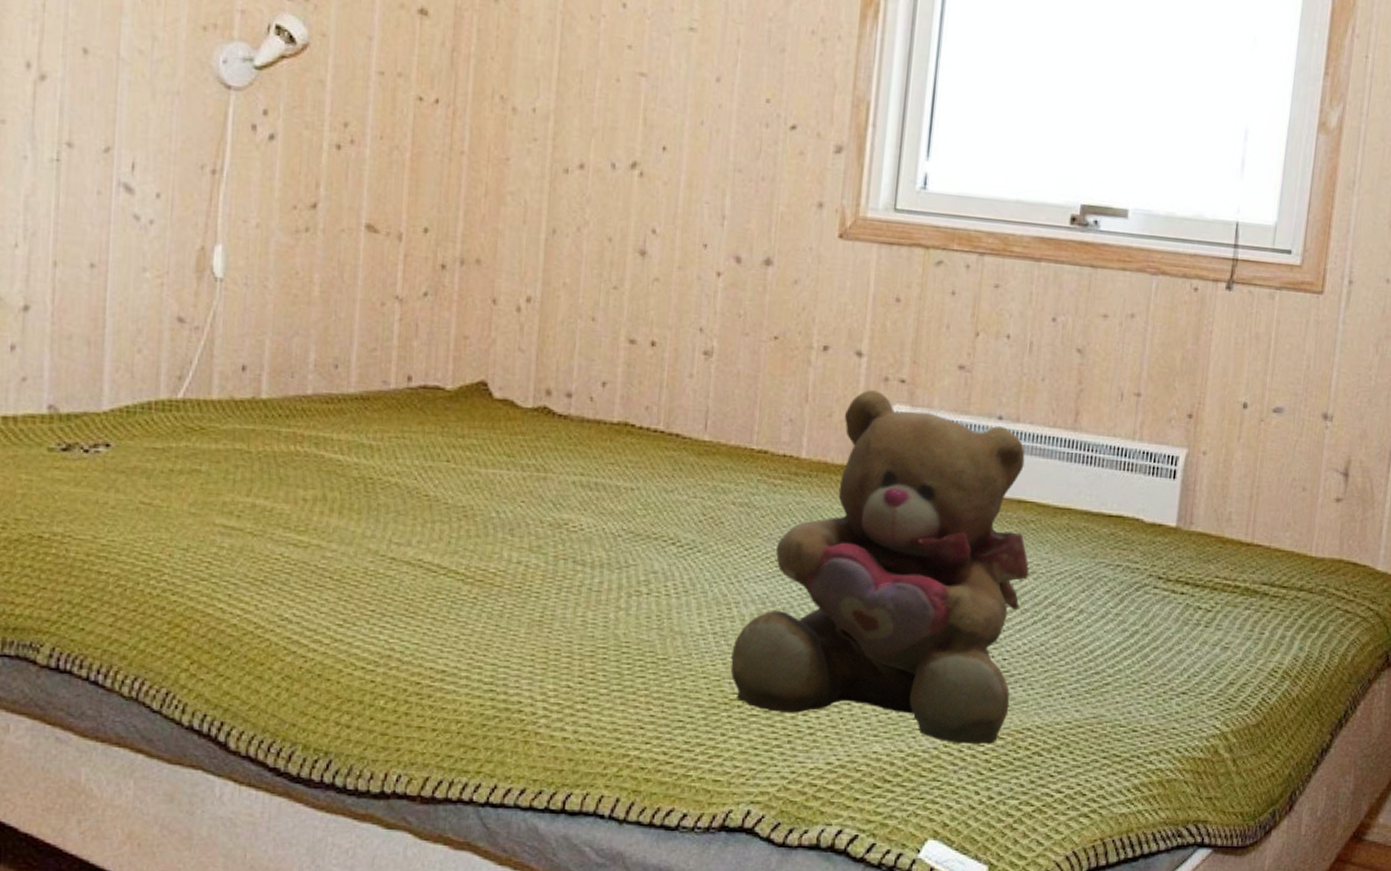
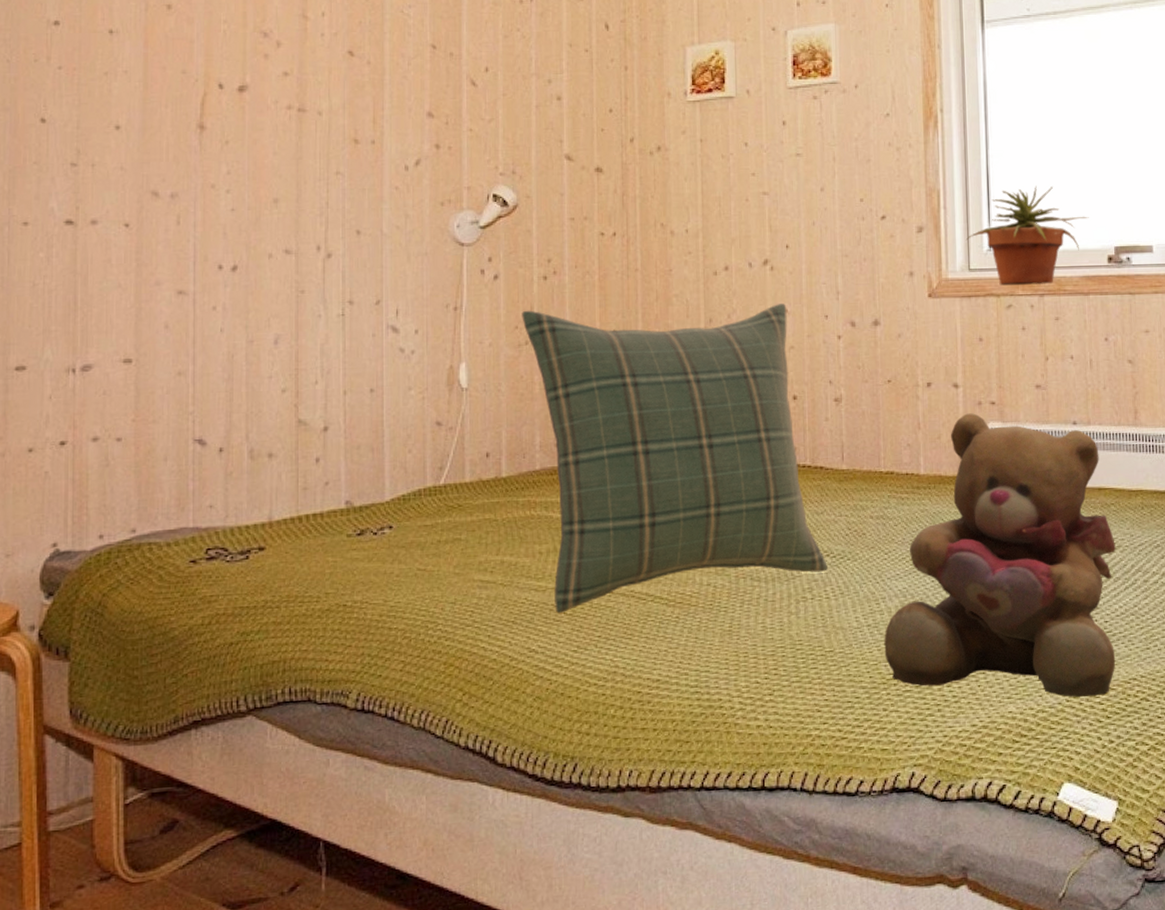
pillow: none [303,186,672,578] -> present [522,304,828,614]
potted plant: none [896,112,1055,242] -> present [966,186,1089,286]

